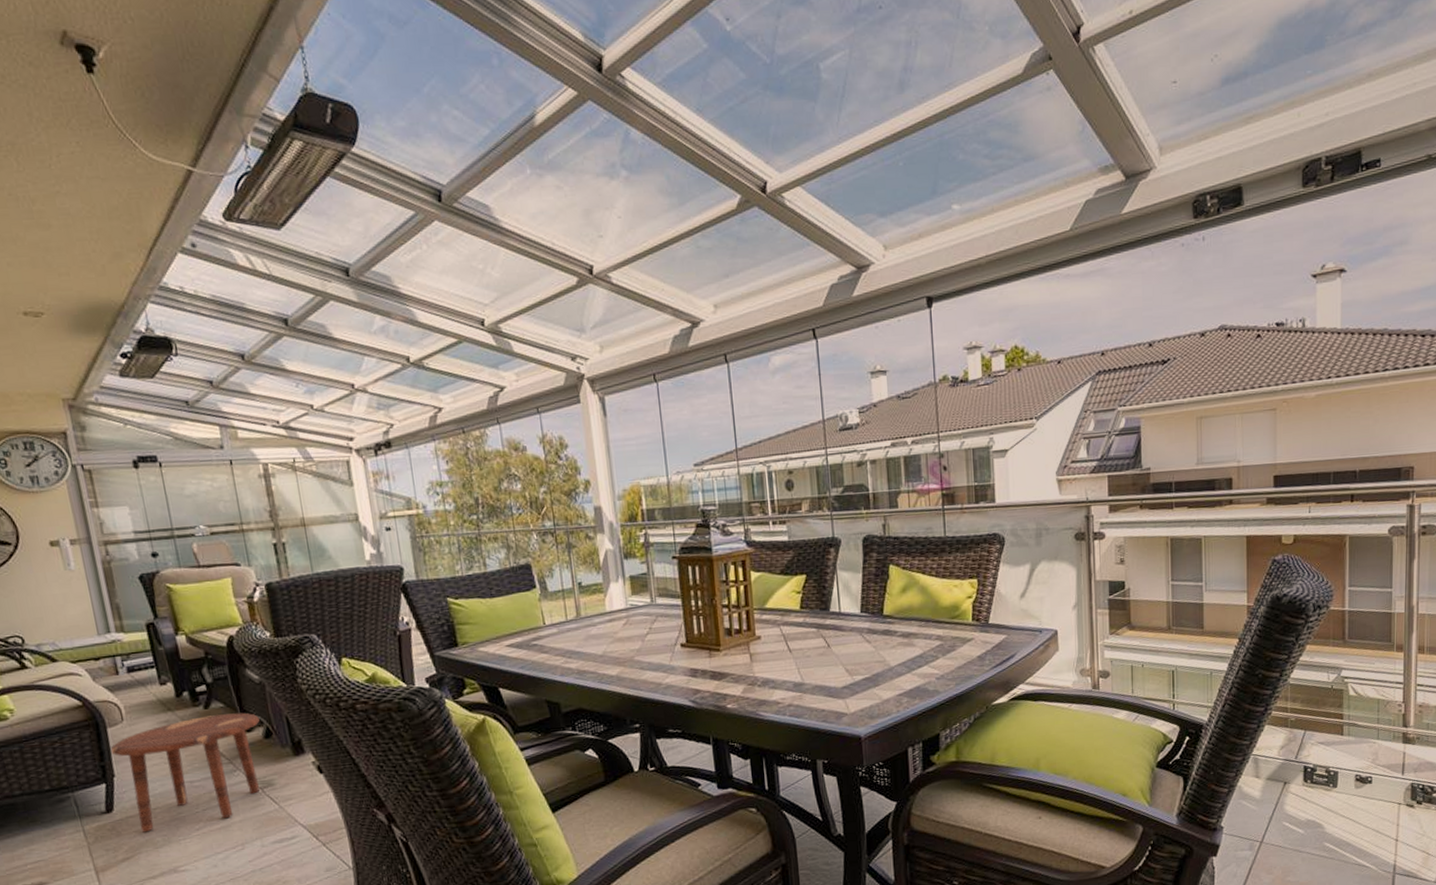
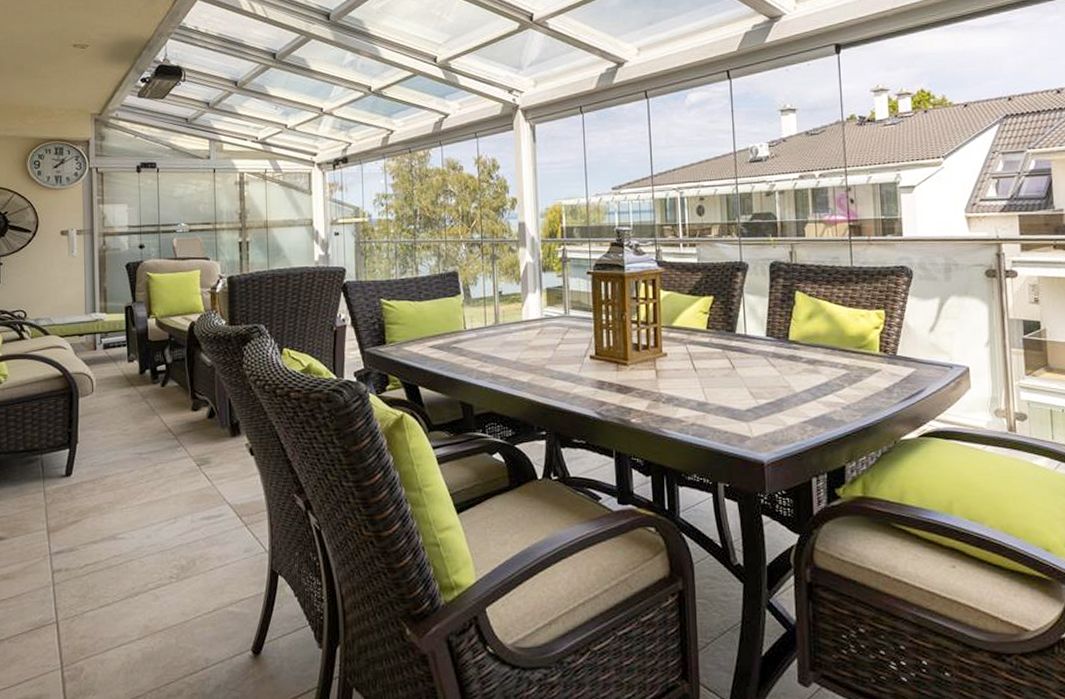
side table: present [110,712,261,833] -> none [79,392,206,498]

